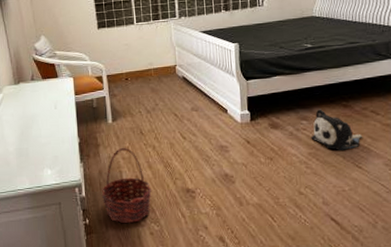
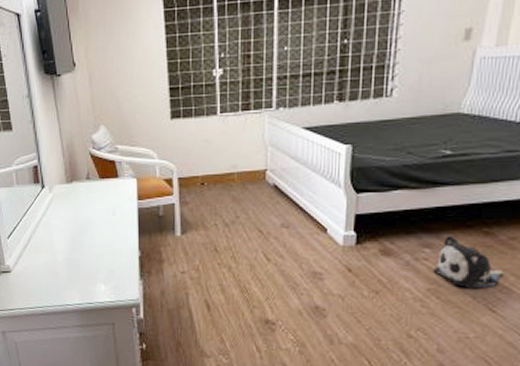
basket: present [101,147,152,224] -> none [162,265,223,353]

